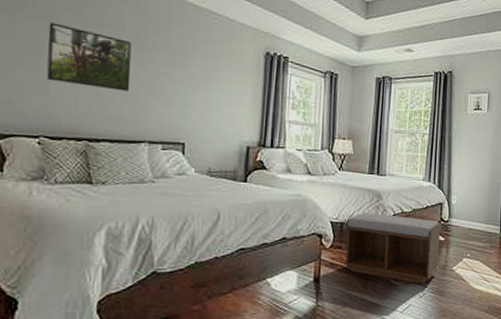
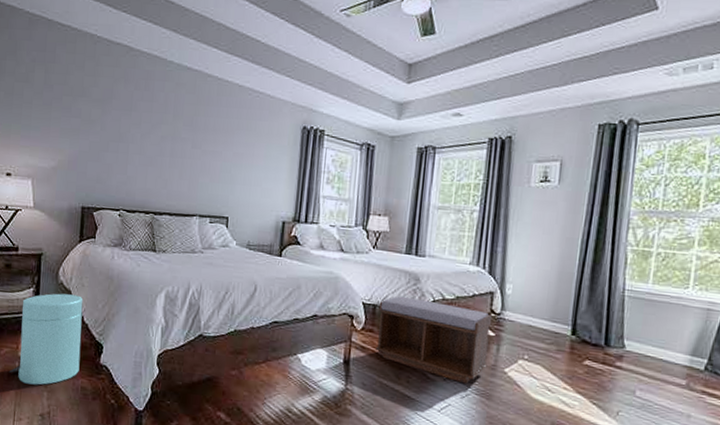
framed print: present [47,22,132,92] -> none [126,111,188,170]

